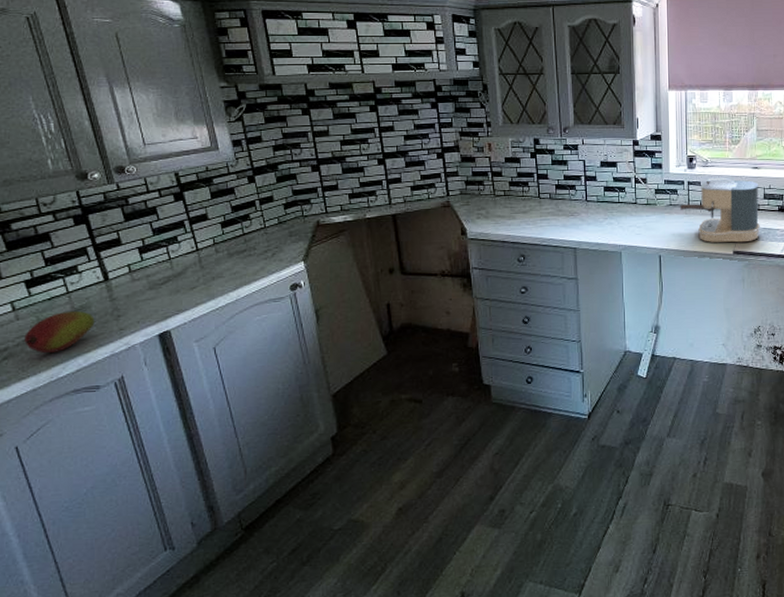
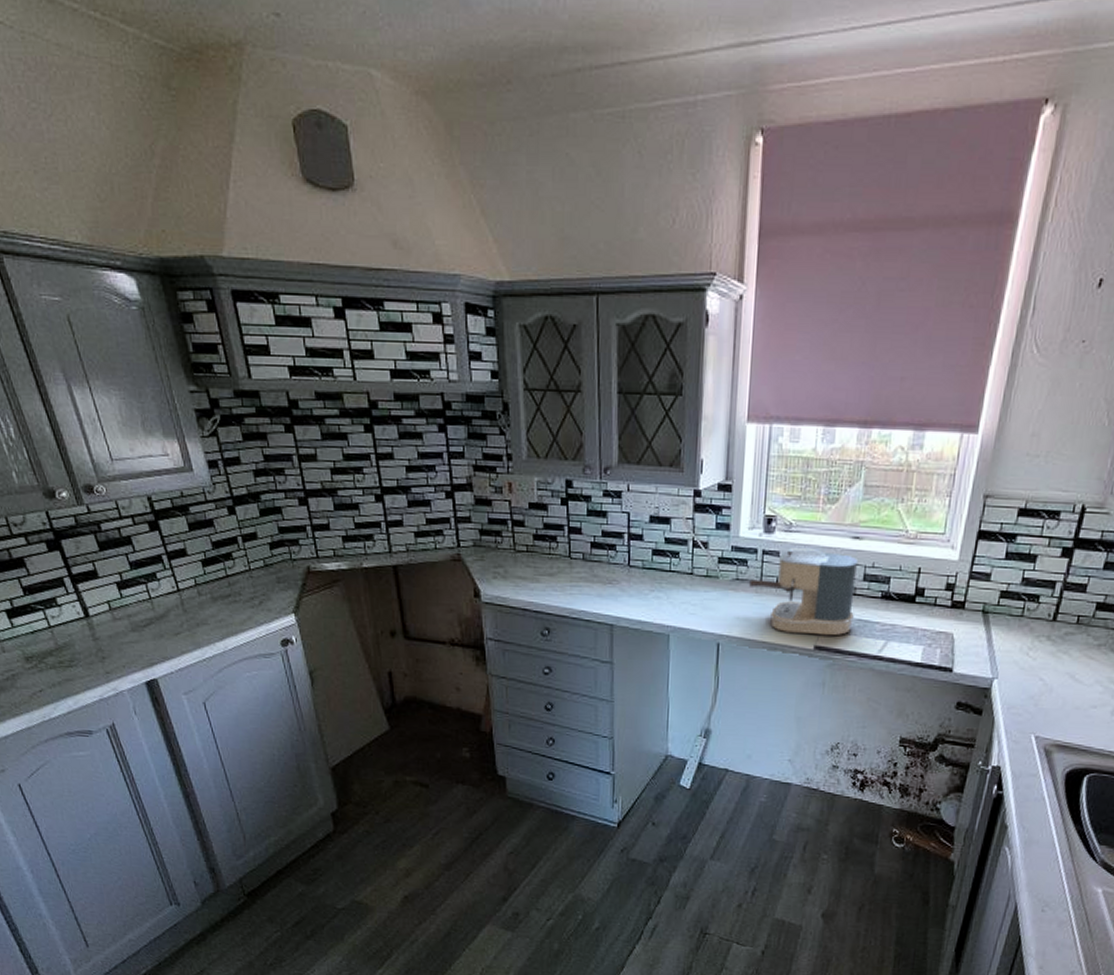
fruit: present [24,311,95,354] -> none [12,648,80,692]

